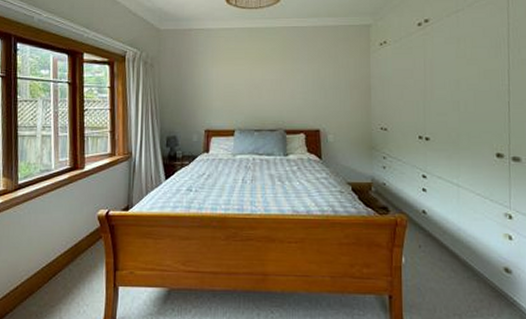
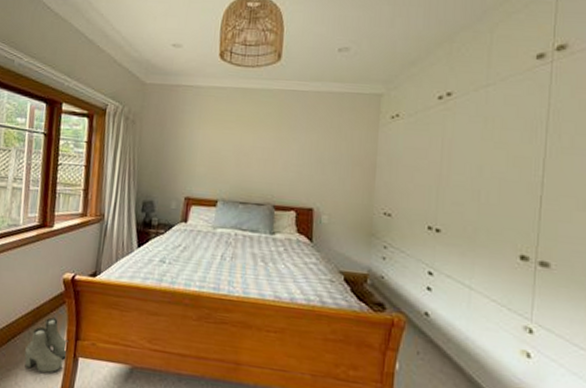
boots: none [67,252,108,306] -> present [24,317,68,374]

